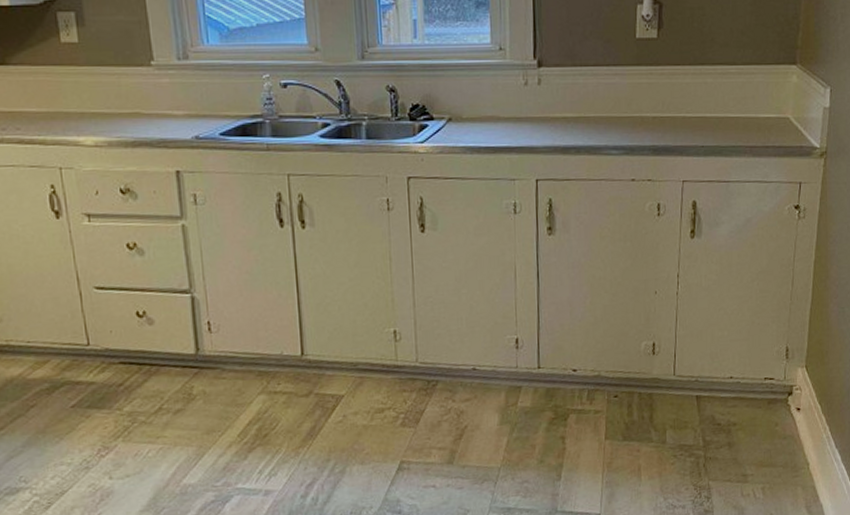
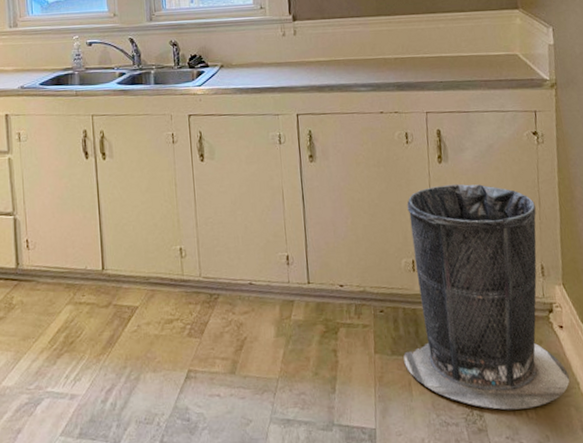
trash can: none [635,261,800,491] -> present [403,183,570,410]

